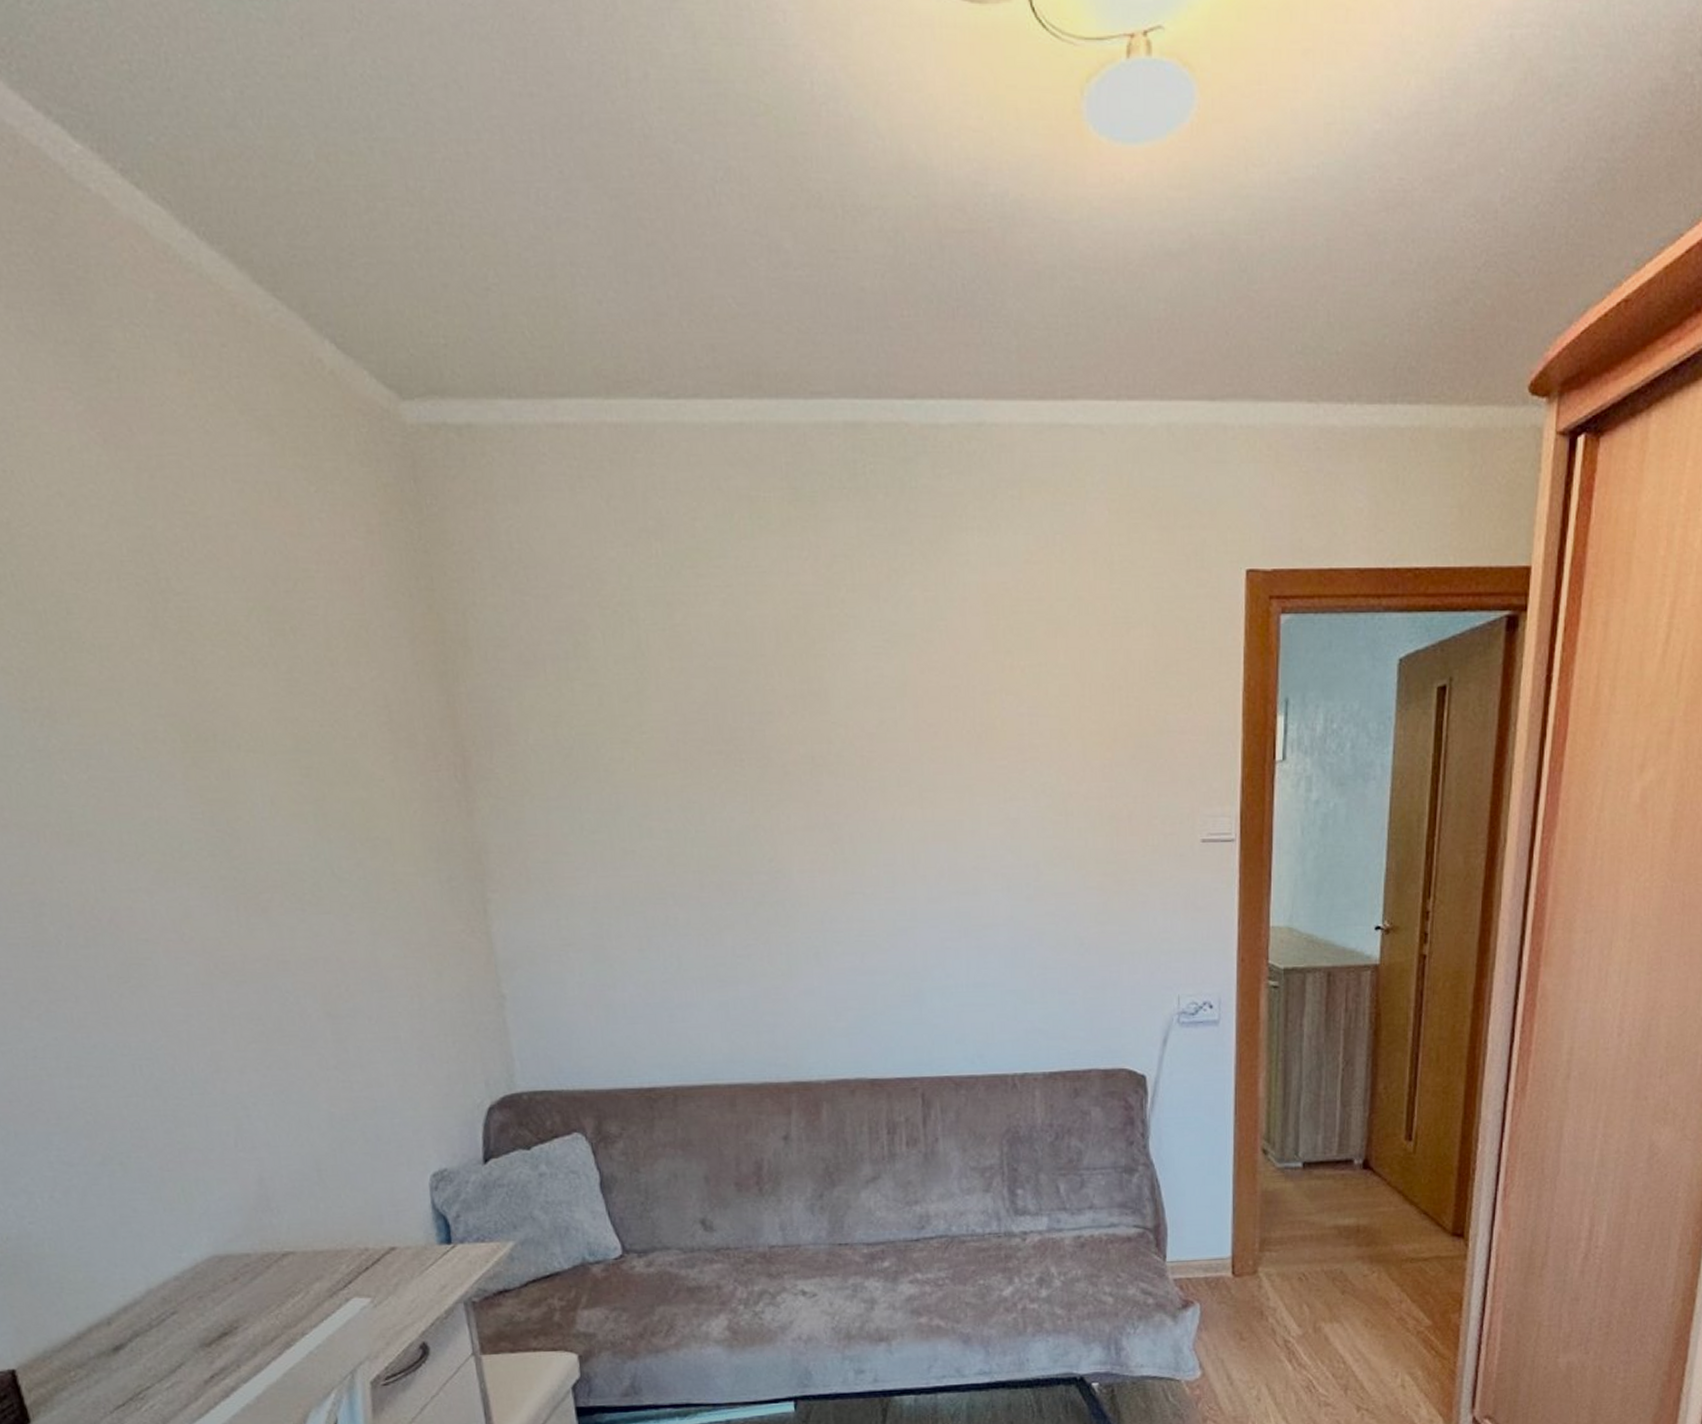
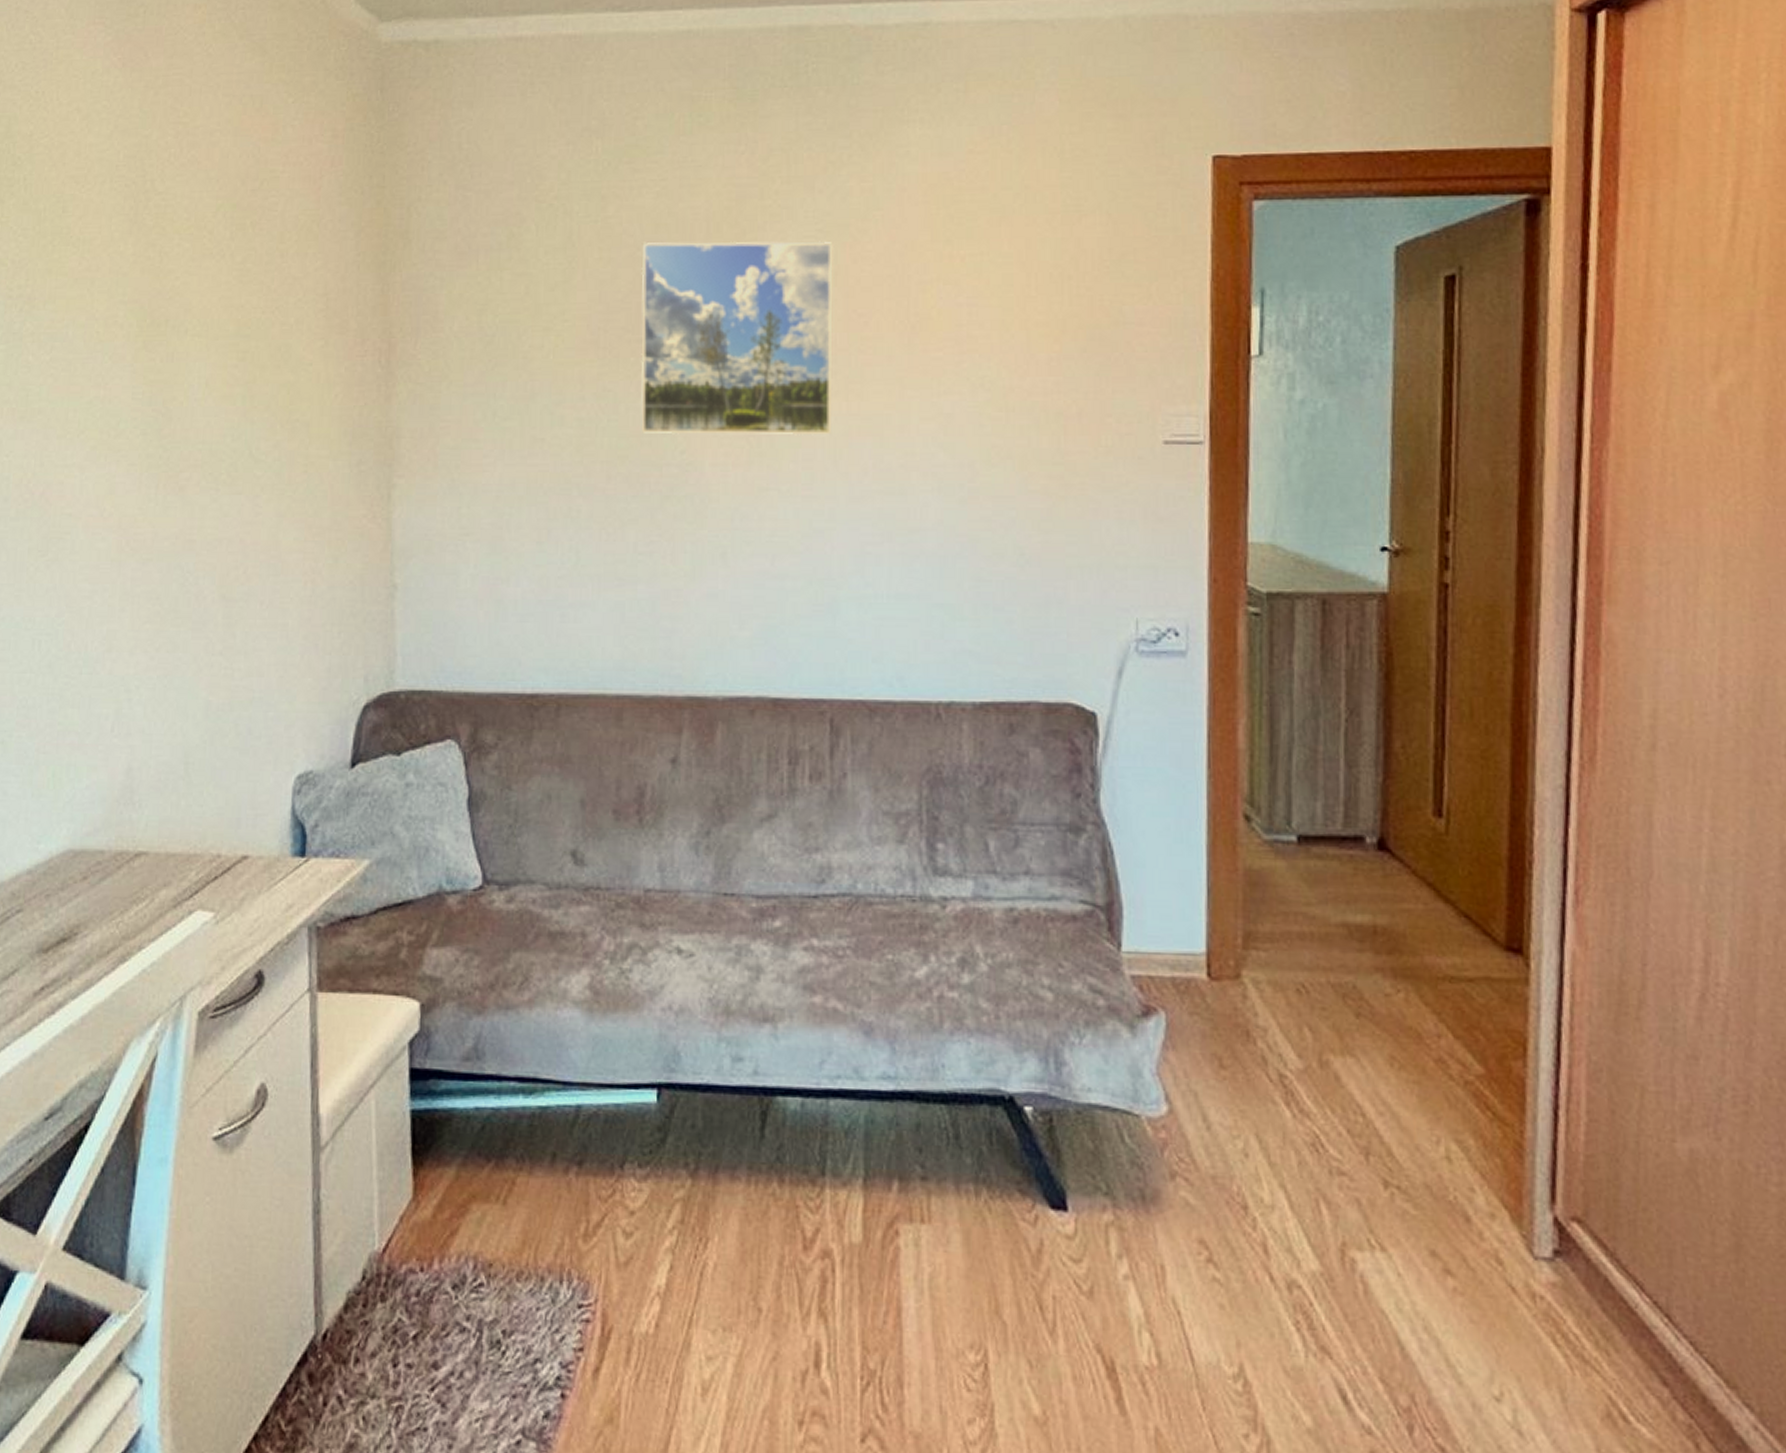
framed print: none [714,651,908,844] -> present [641,241,833,436]

